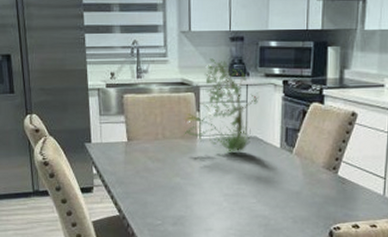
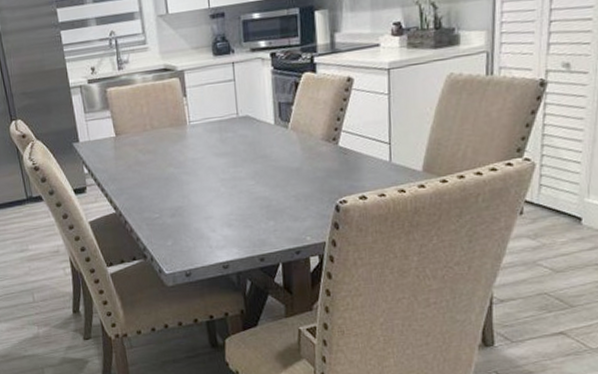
plant: present [184,58,259,153] -> none [171,39,247,136]

